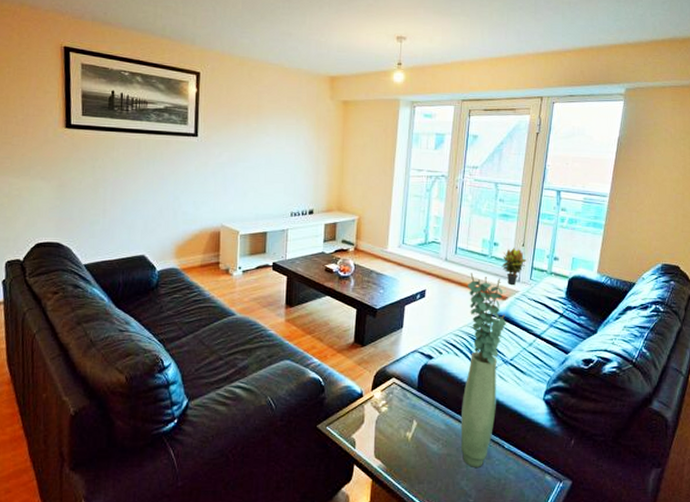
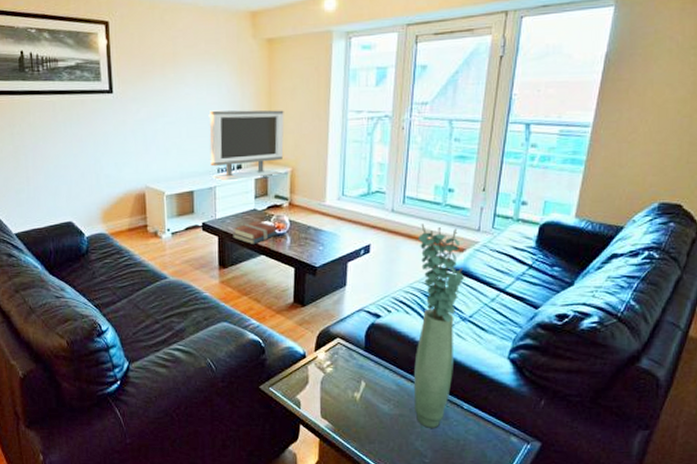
television: none [284,159,355,225] -> present [209,110,284,181]
books: none [301,262,342,286] -> present [233,220,277,245]
potted plant: present [501,248,526,285] -> none [458,193,488,235]

